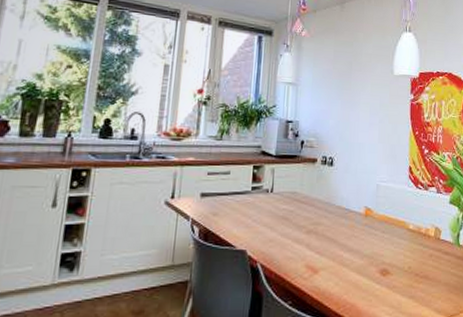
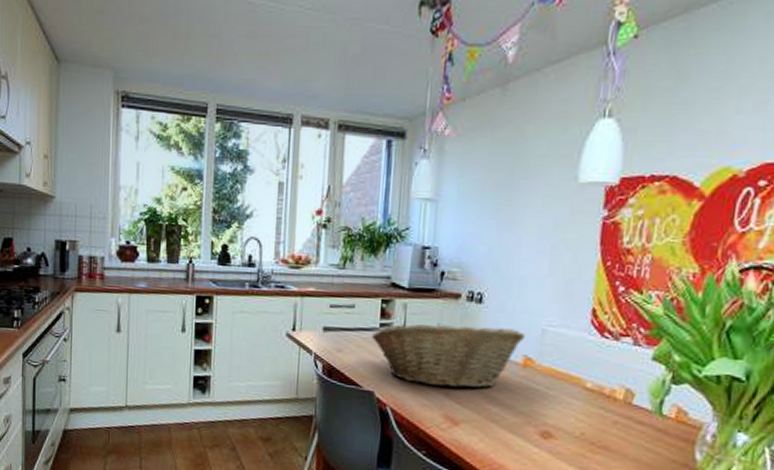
fruit basket: none [245,184,365,240] -> present [372,323,525,389]

